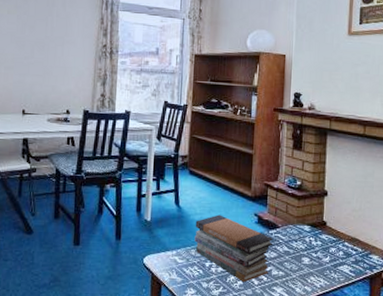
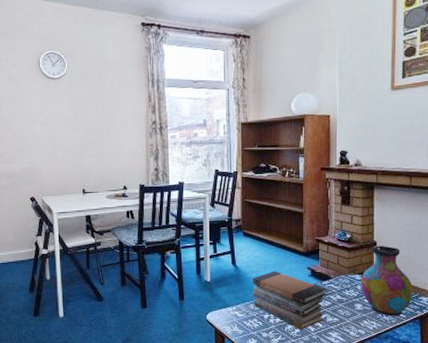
vase: none [308,195,364,275] -> present [360,245,414,317]

